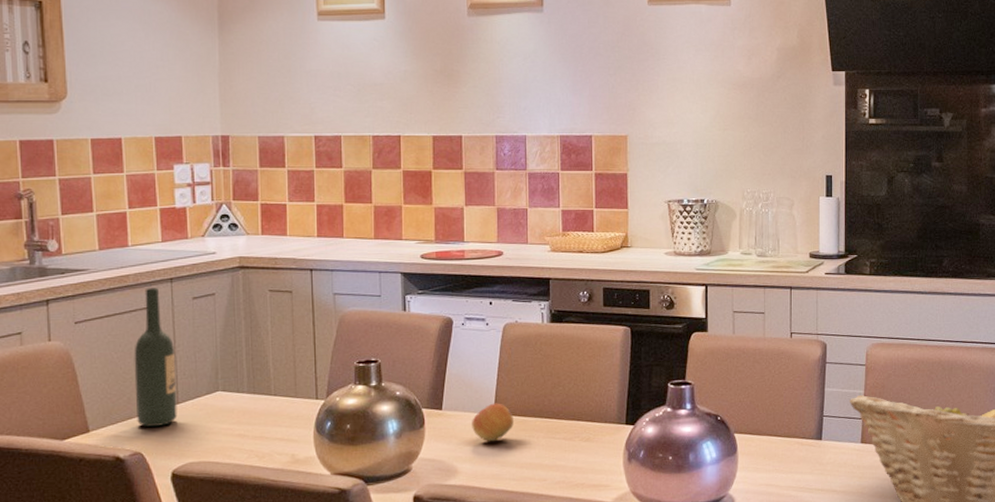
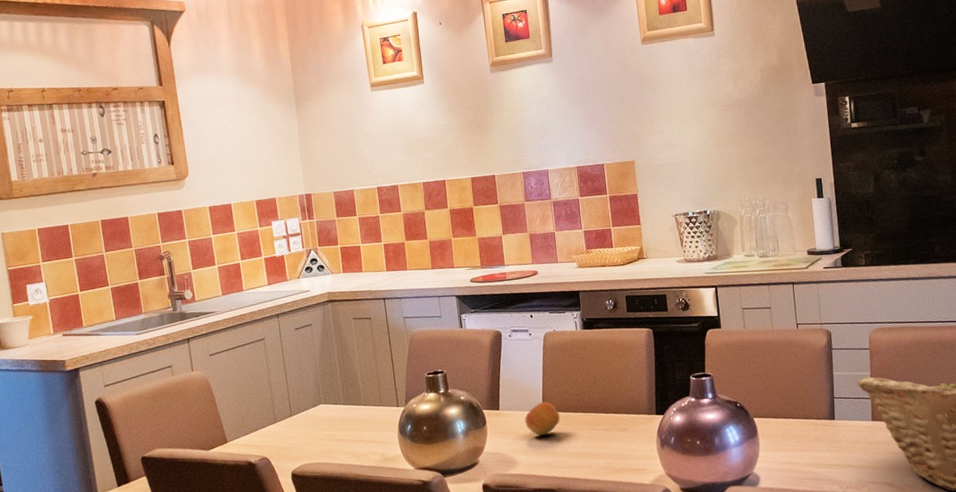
wine bottle: present [134,288,177,428] -> none [255,323,292,437]

